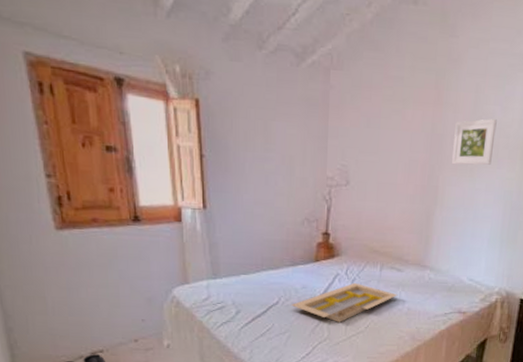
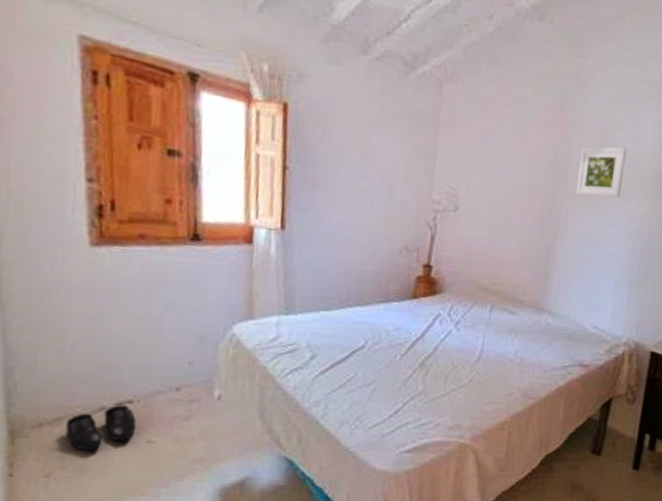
serving tray: present [290,282,398,323] -> none [378,325,510,374]

